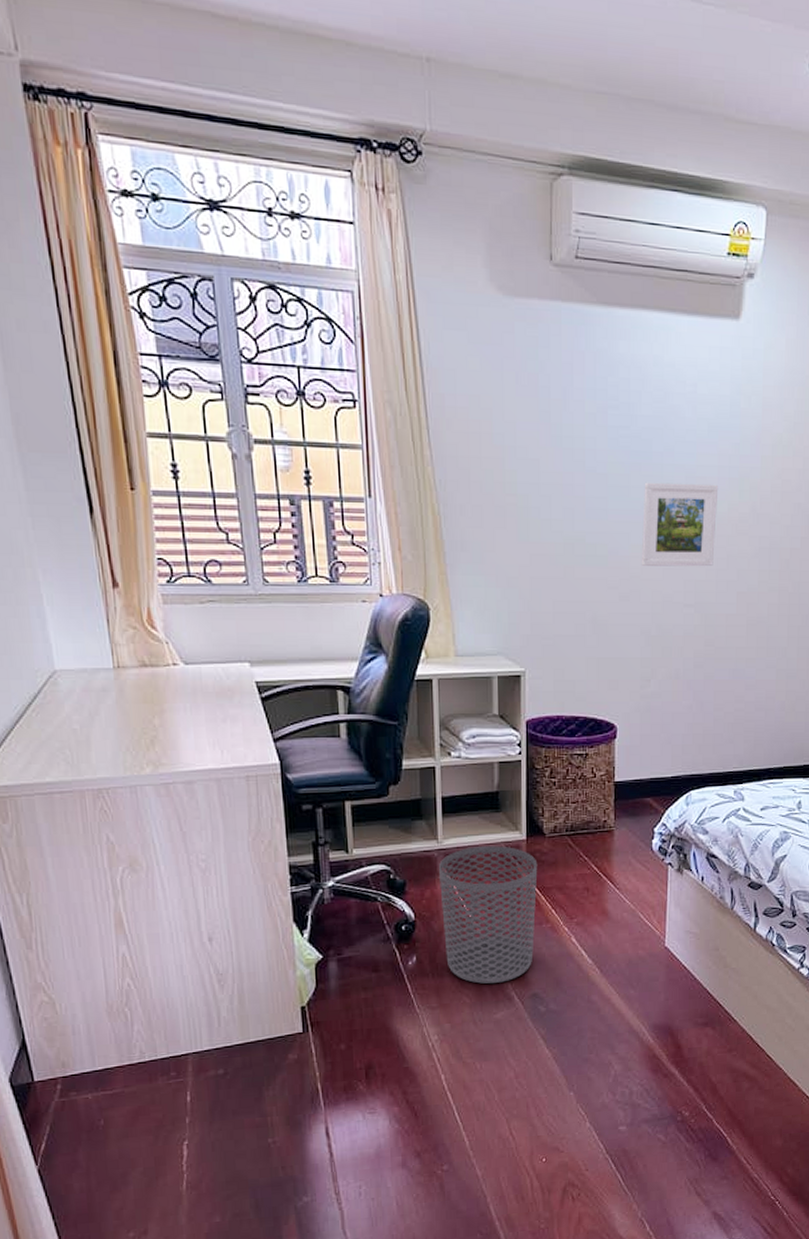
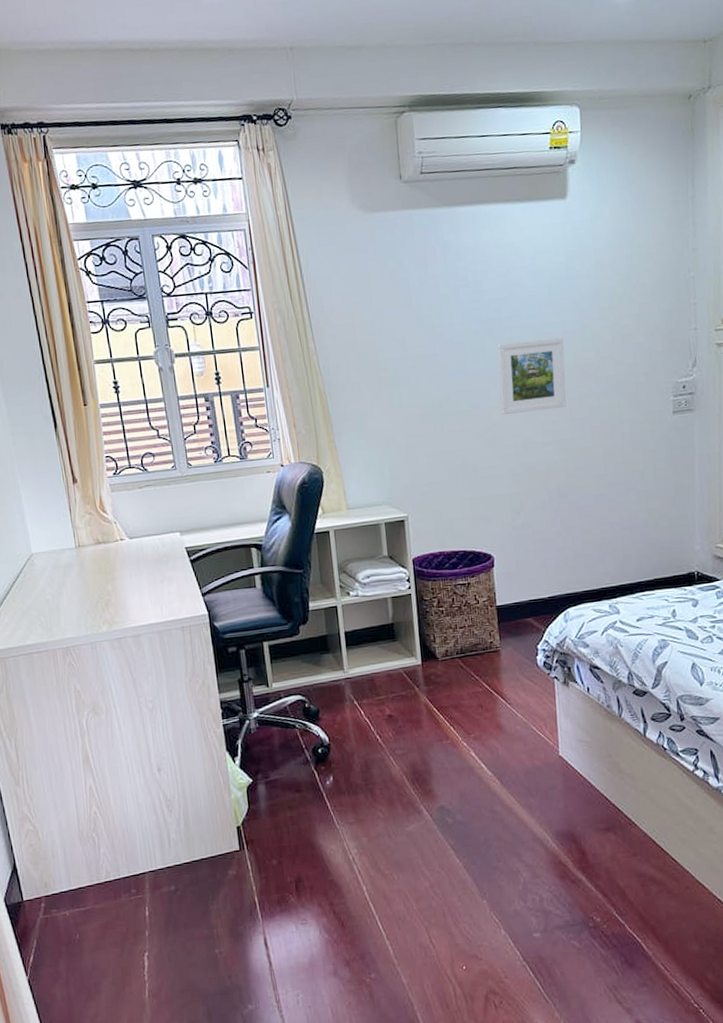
waste bin: present [439,846,538,984] -> none [347,671,437,799]

